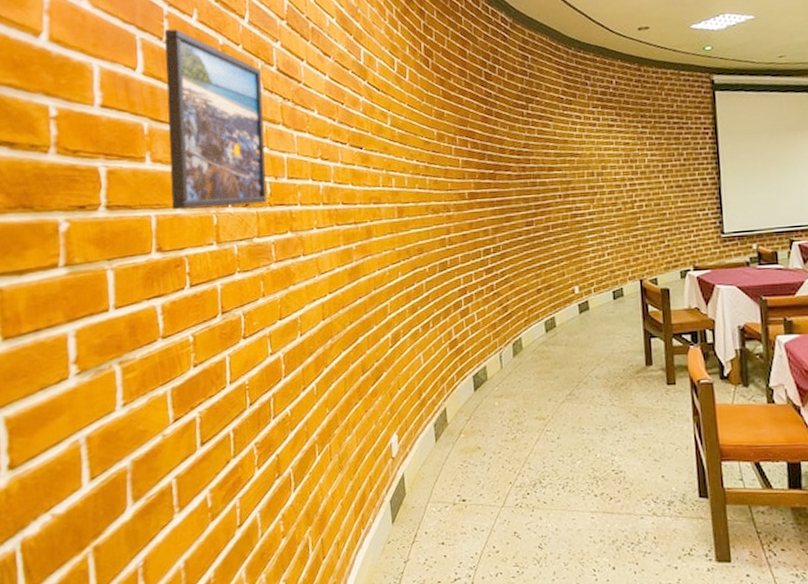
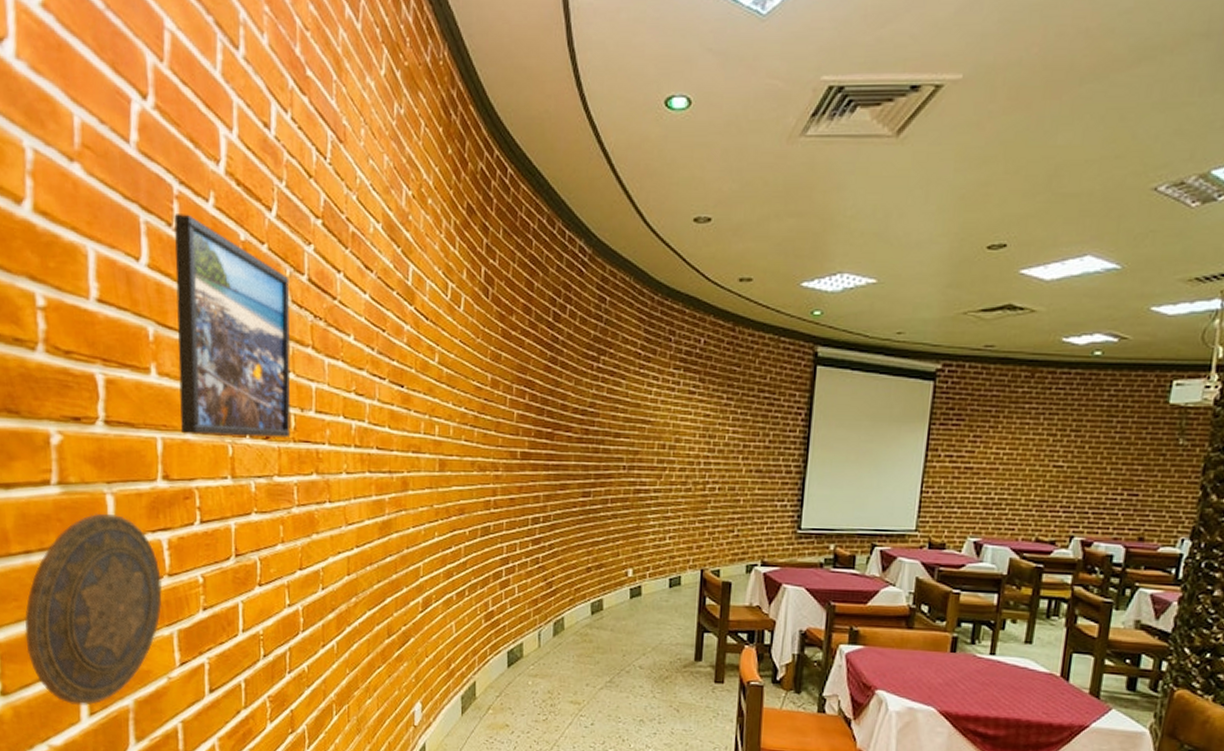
decorative plate: none [32,287,157,471] -> present [25,513,162,706]

